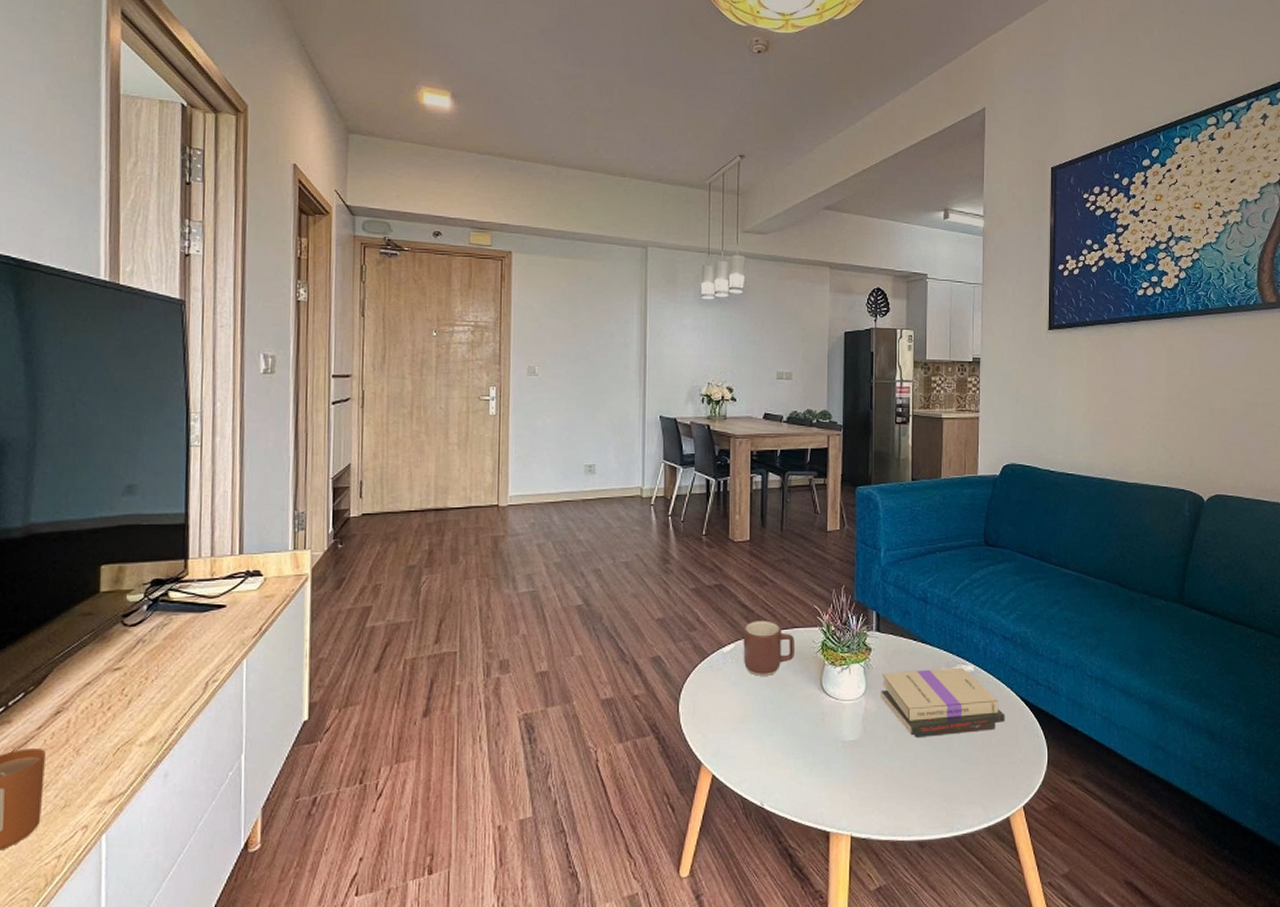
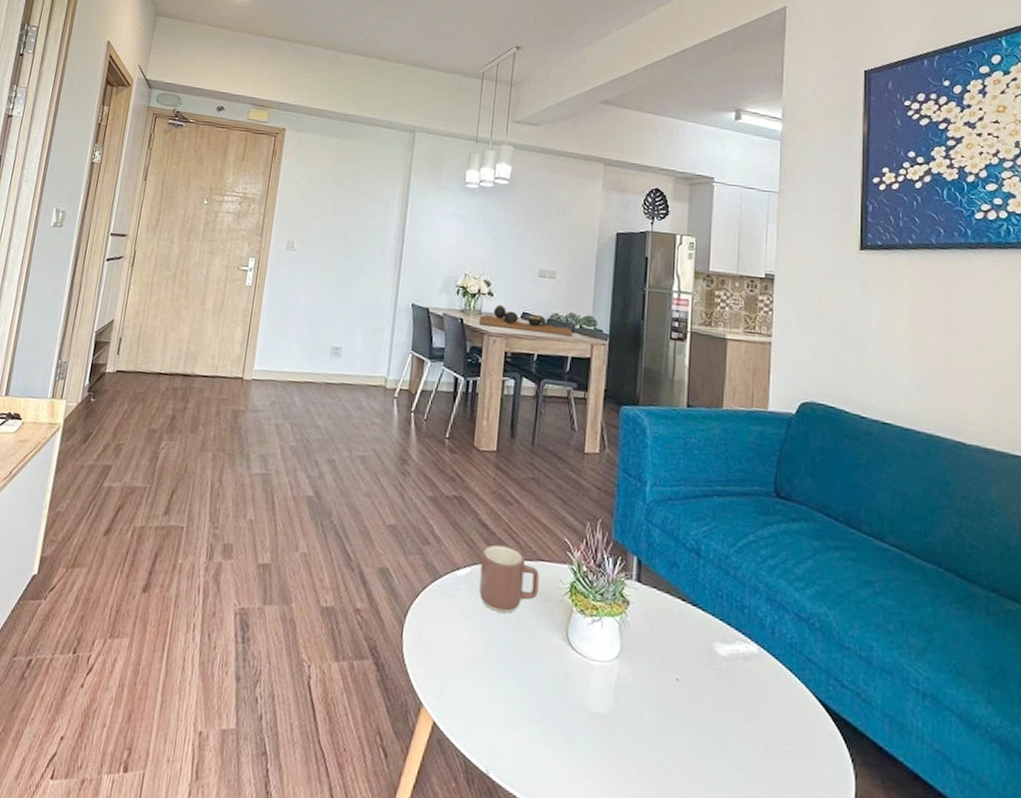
decorative tray: none [725,409,811,431] -> present [479,305,573,337]
books: present [881,667,1005,737] -> none [638,634,798,736]

